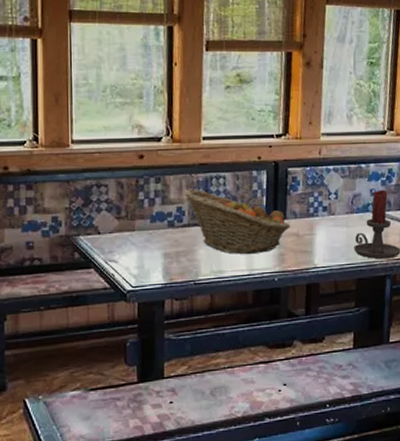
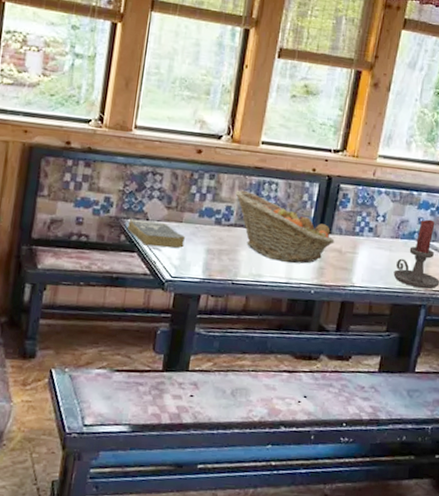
book: none [80,234,140,260] -> present [127,218,185,248]

